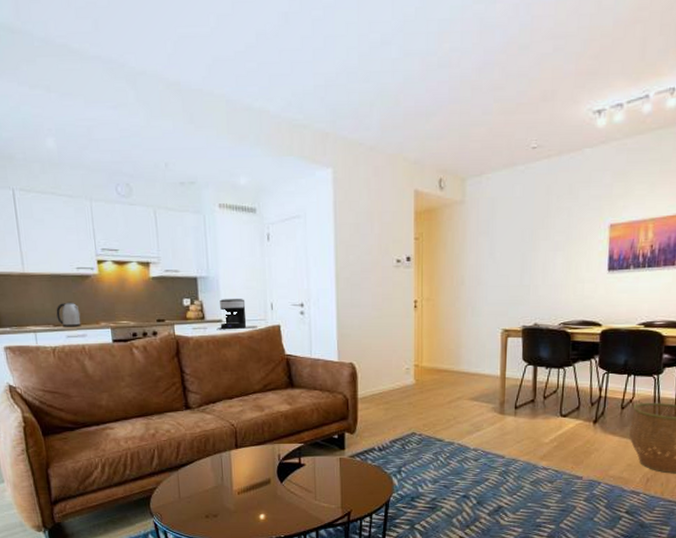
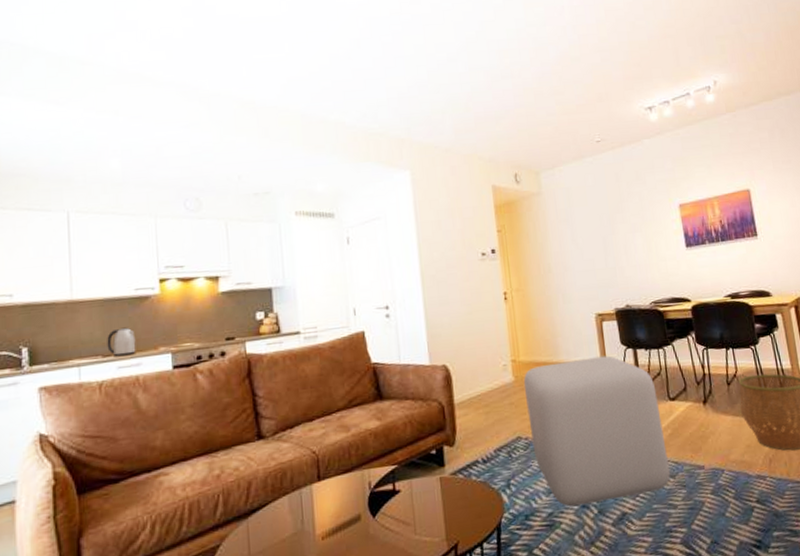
coffee maker: present [216,299,258,330] -> none [294,306,341,344]
pouf: none [423,370,550,496] -> present [523,355,670,507]

